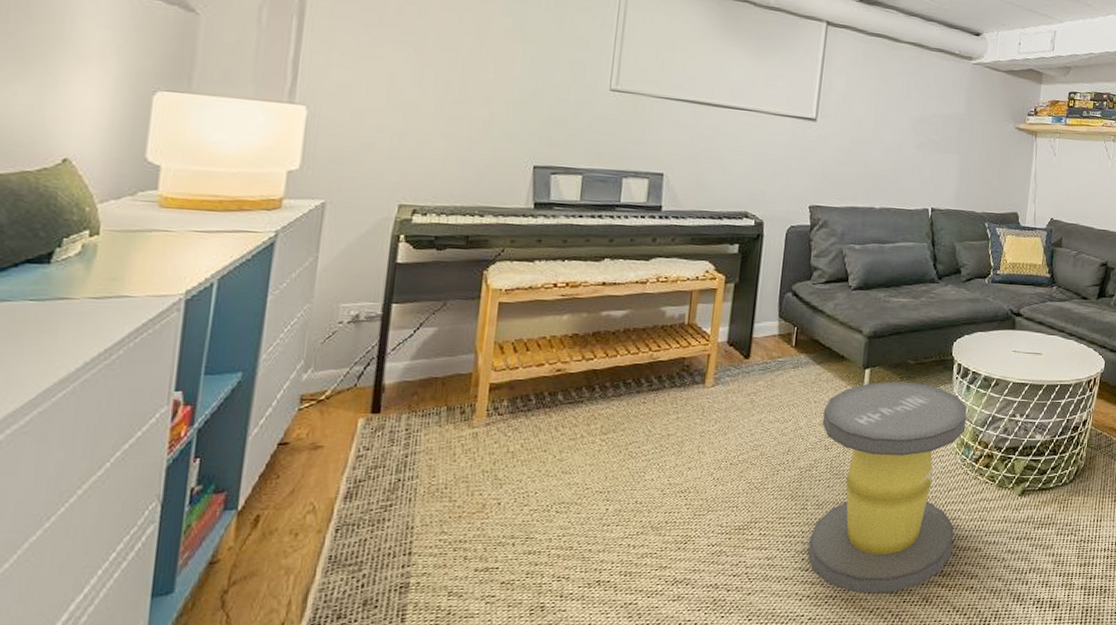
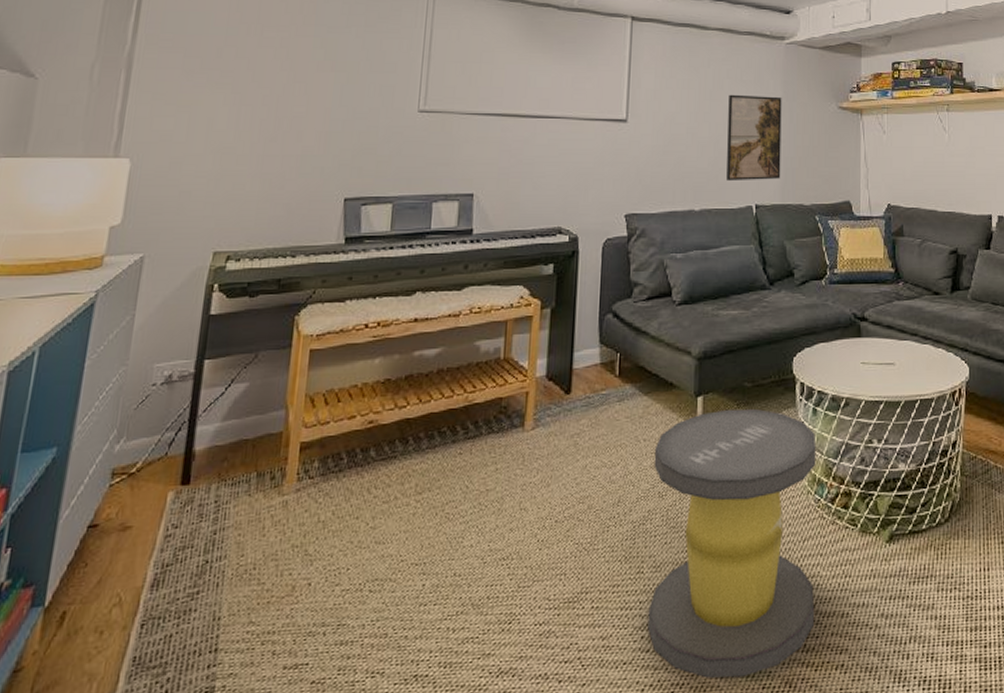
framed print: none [907,105,964,187] -> present [727,94,782,182]

